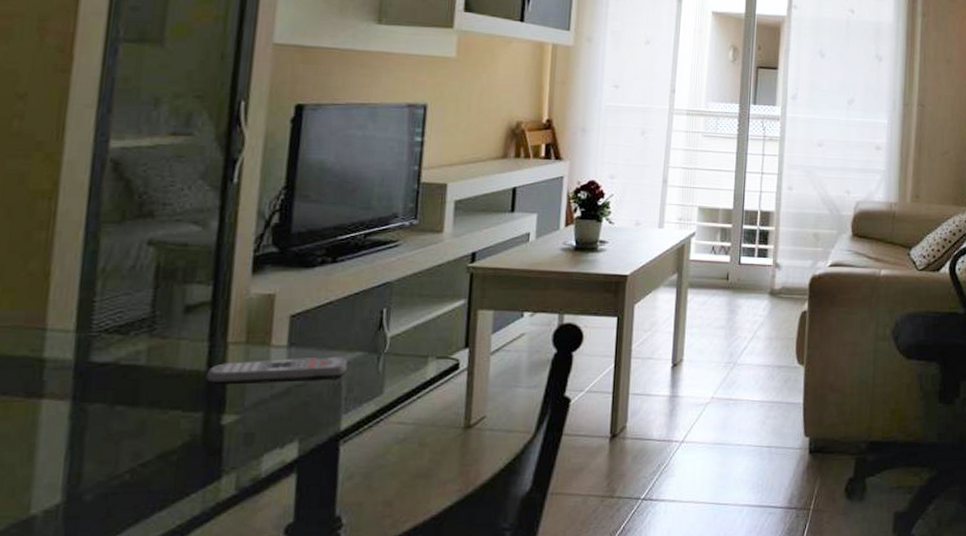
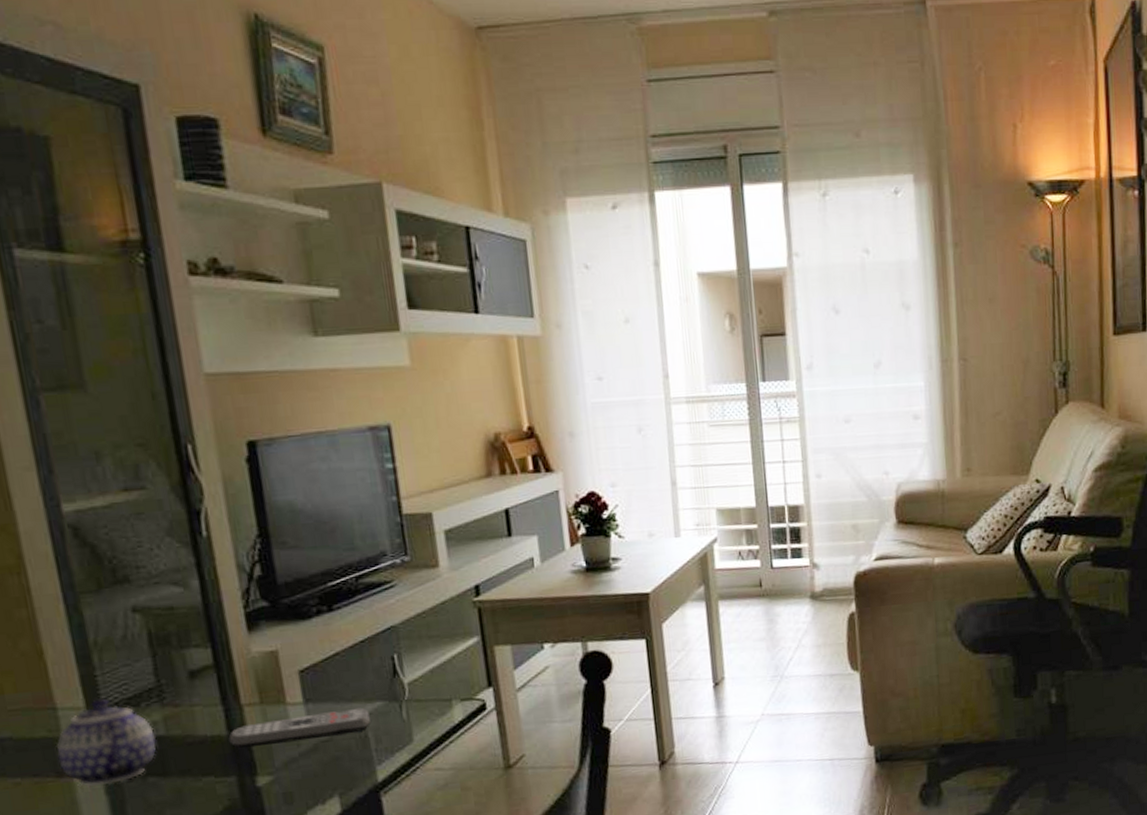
teapot: none [31,323,136,410] -> present [56,698,156,787]

